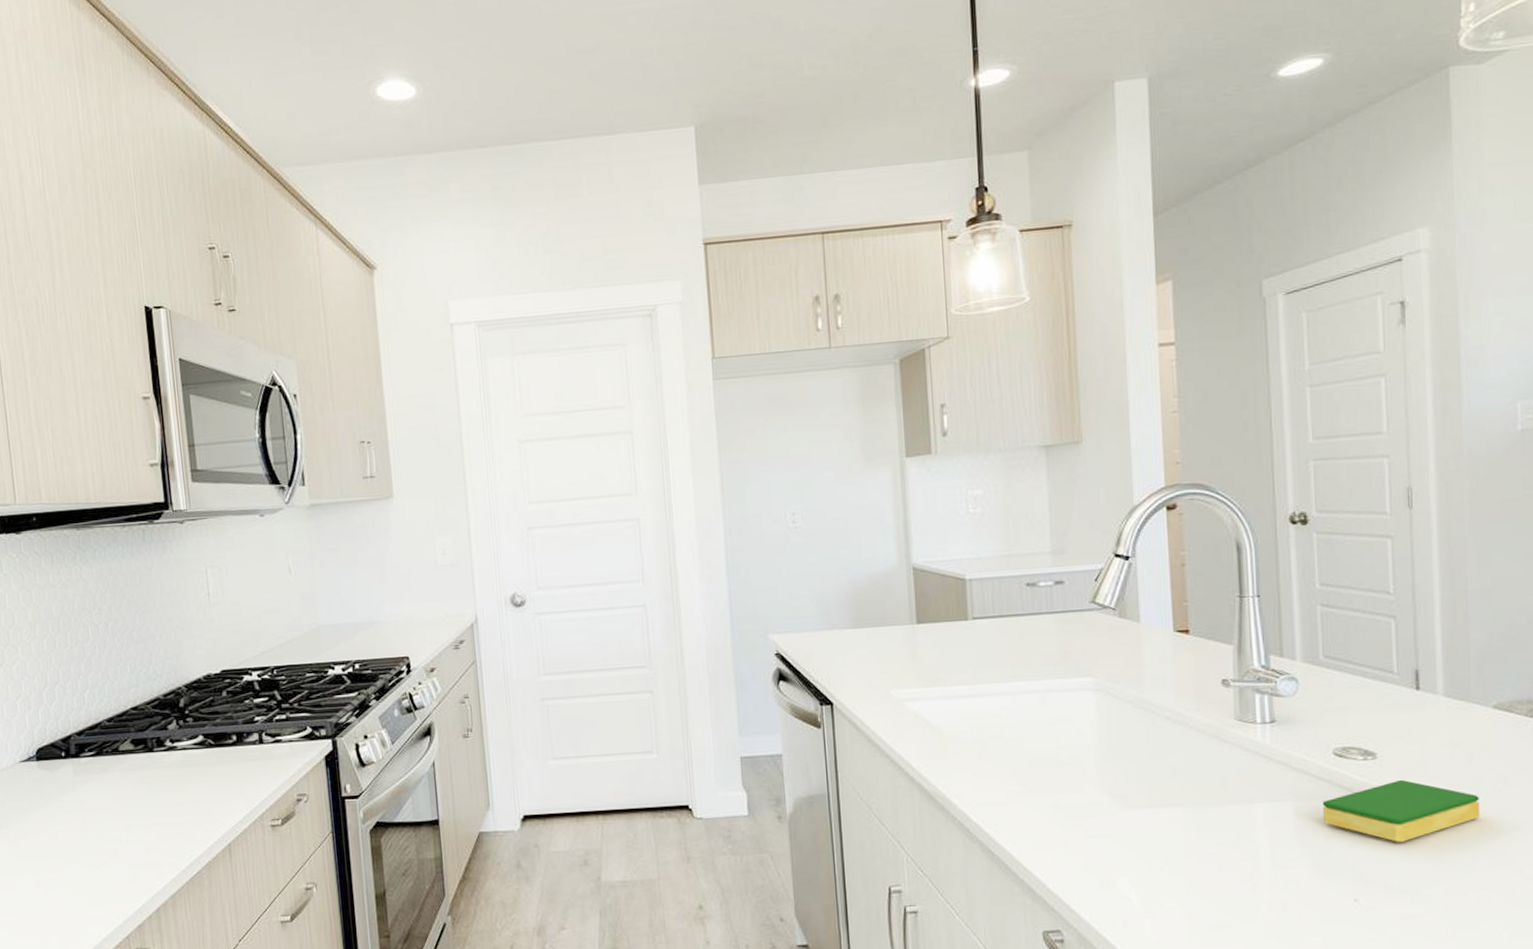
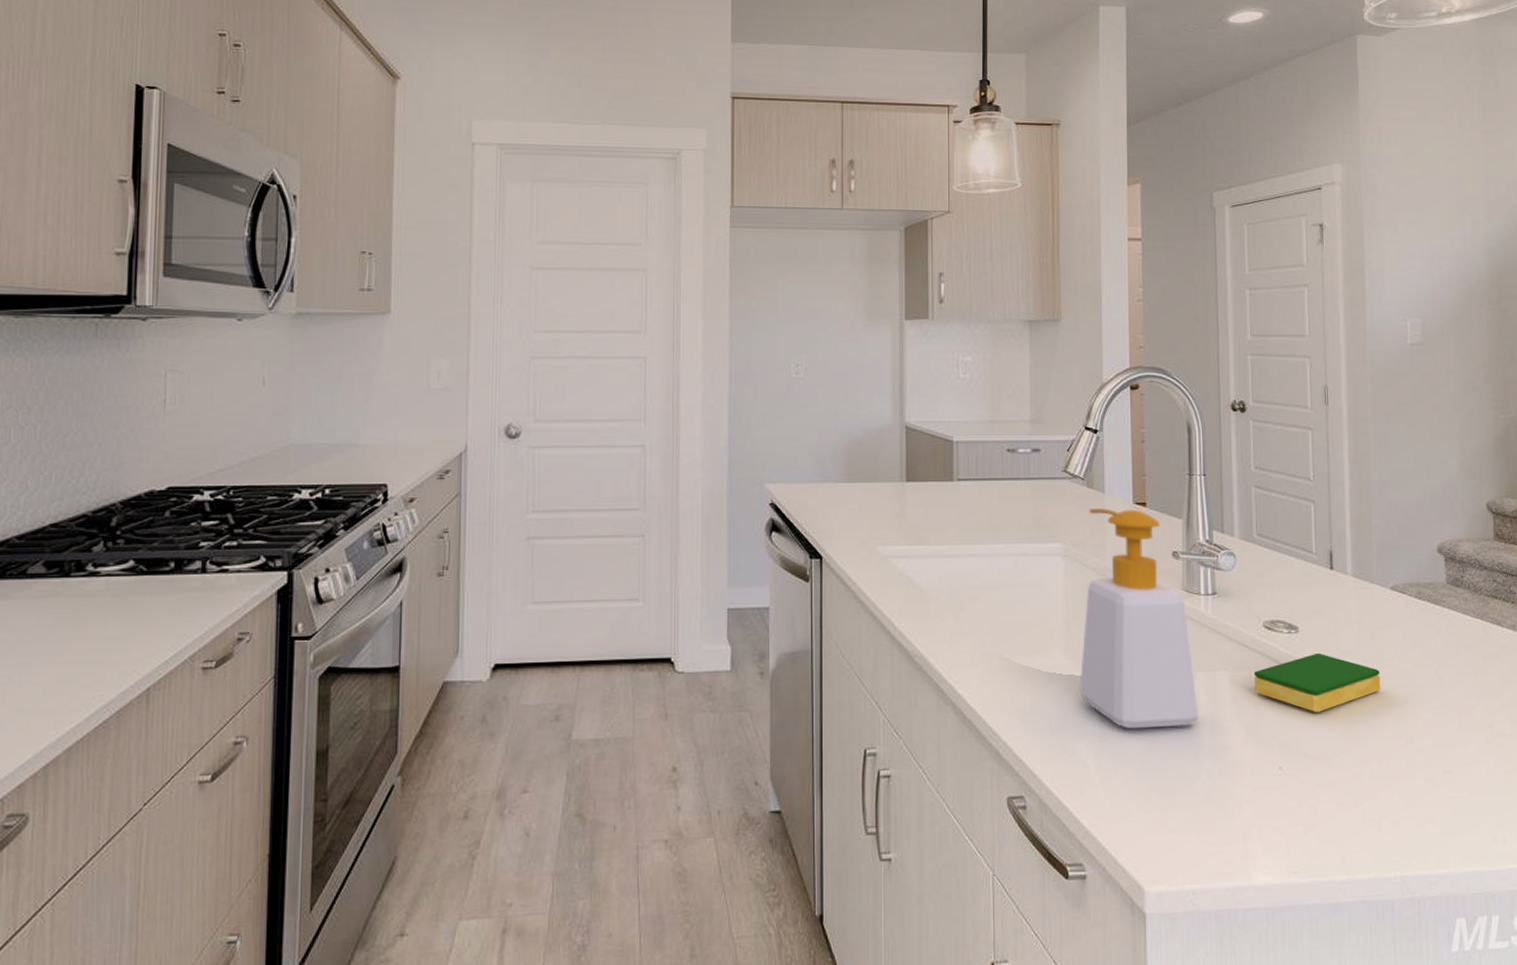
soap bottle: none [1118,637,1257,864] -> present [1079,508,1198,730]

